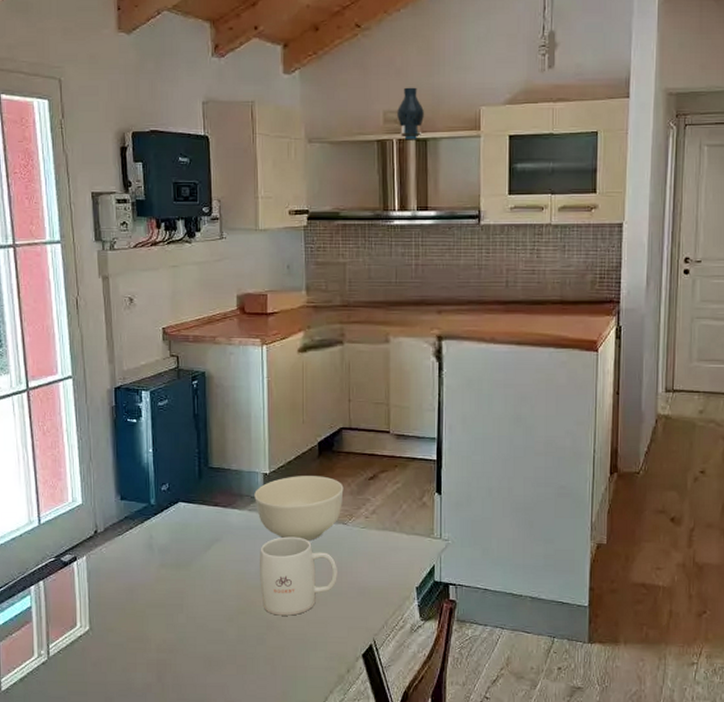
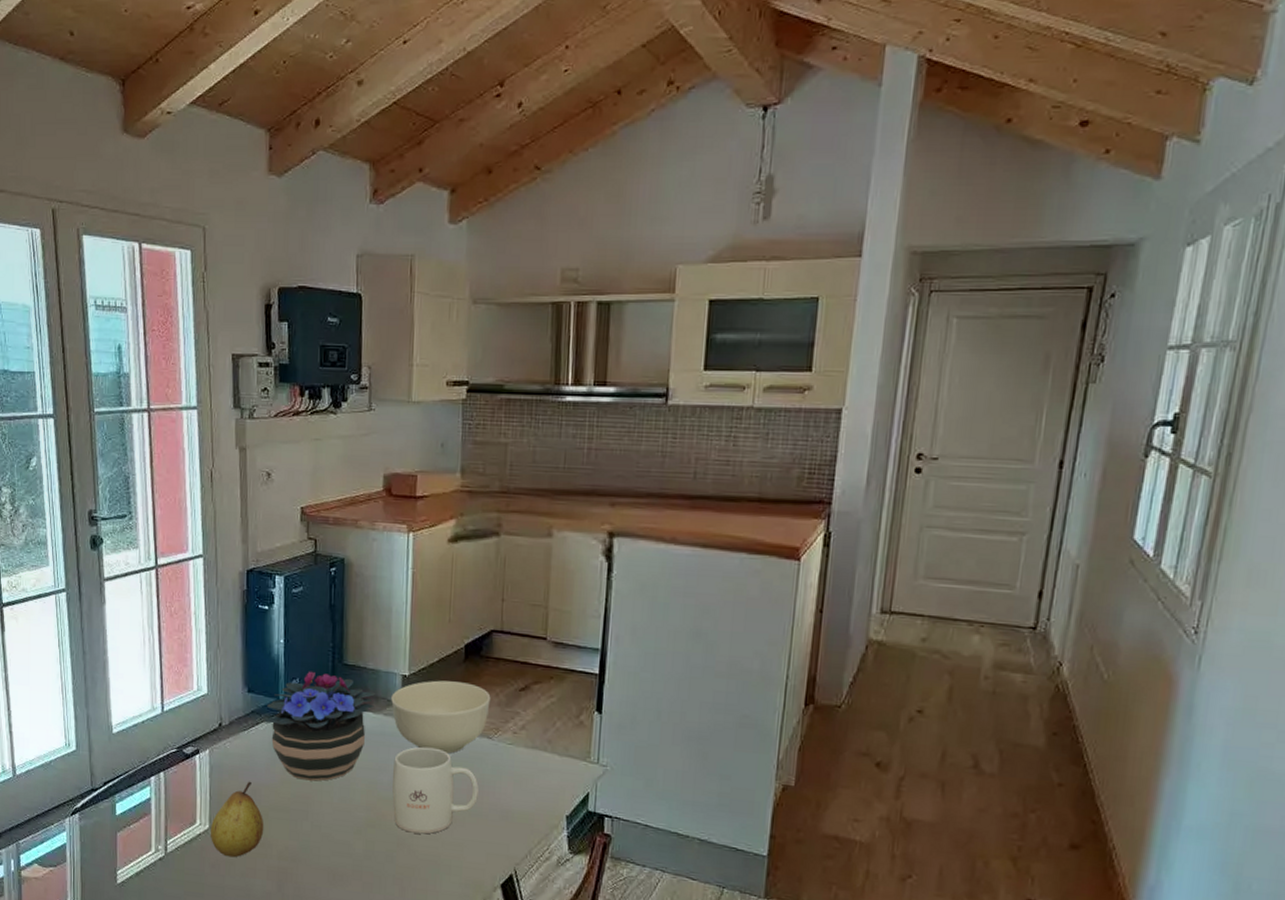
fruit: none [90,582,142,655] -> present [210,781,264,858]
potted flower: none [136,476,240,577] -> present [263,671,376,781]
vase: present [397,87,424,140] -> none [577,240,609,303]

